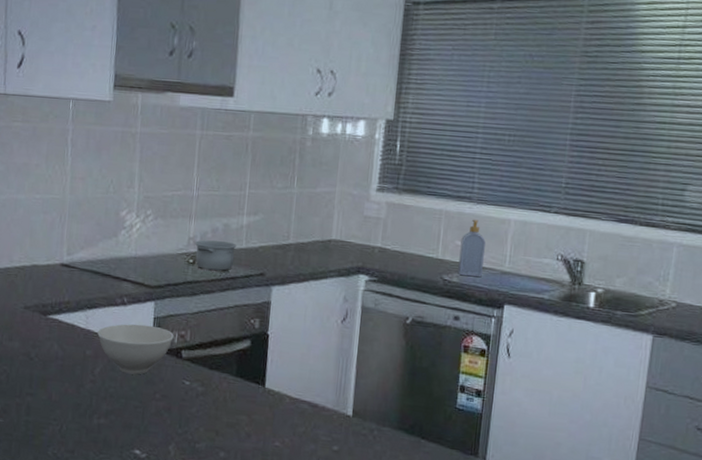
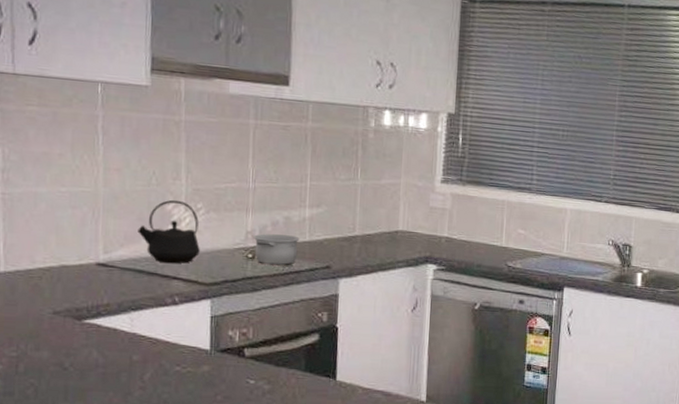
kettle: none [96,206,148,266] -> present [138,199,200,263]
bowl: present [97,324,174,375] -> none [145,324,235,378]
soap bottle: present [458,219,486,278] -> none [521,209,545,263]

